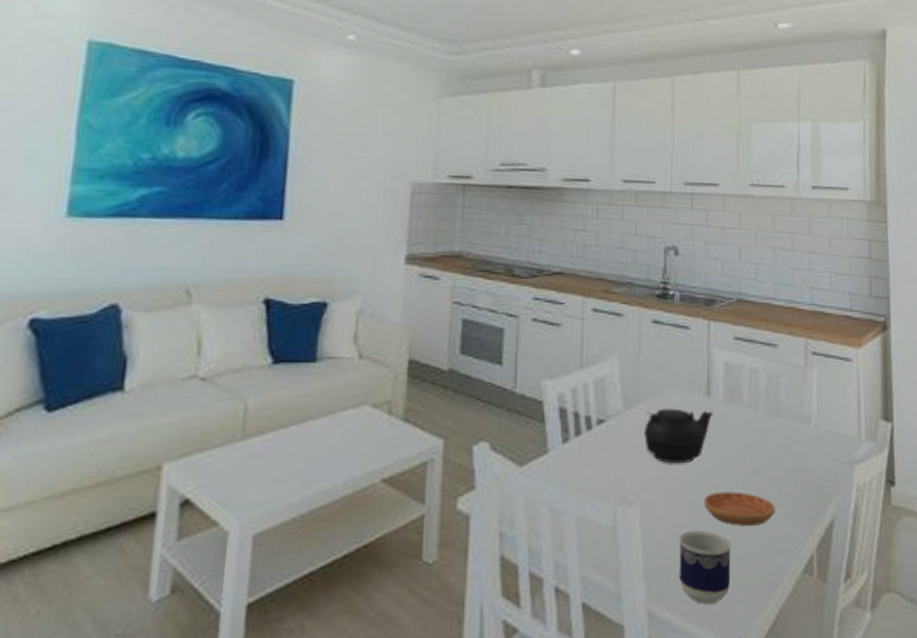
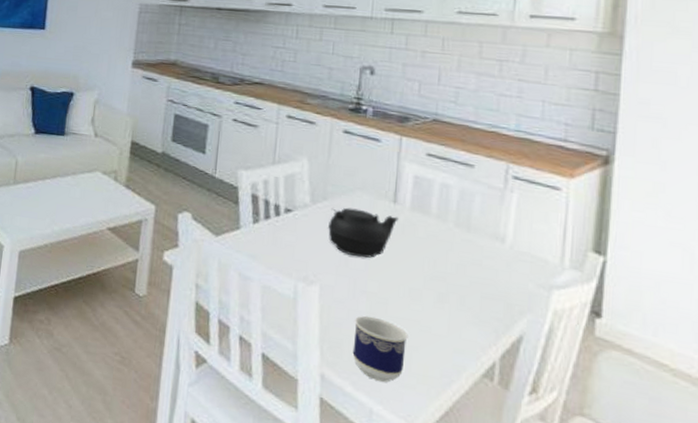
saucer: present [705,491,775,526] -> none [383,288,457,325]

